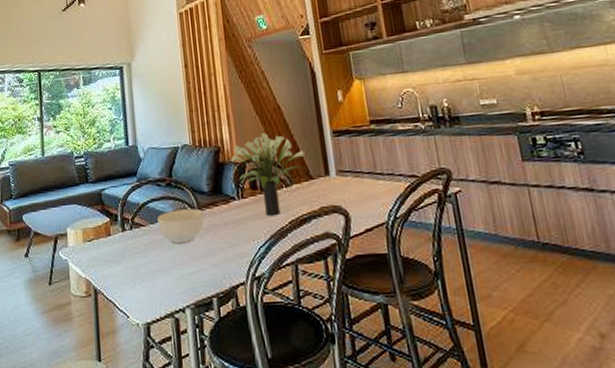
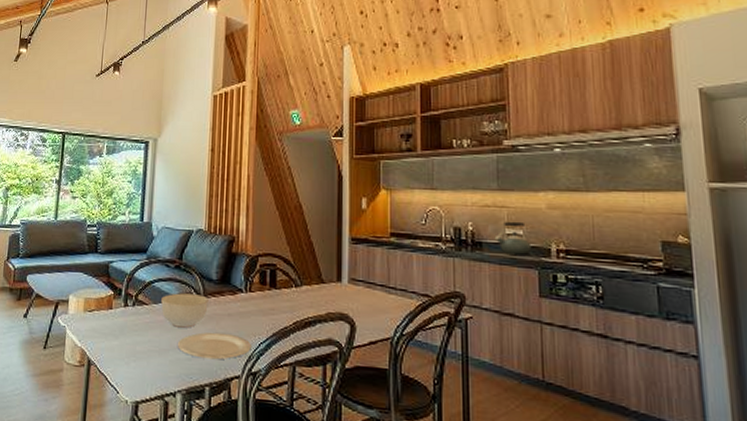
plate: none [179,242,252,271] -> present [177,332,251,360]
flower arrangement: present [231,133,305,216] -> none [244,230,319,315]
kettle: none [470,91,508,125] -> present [494,221,532,255]

